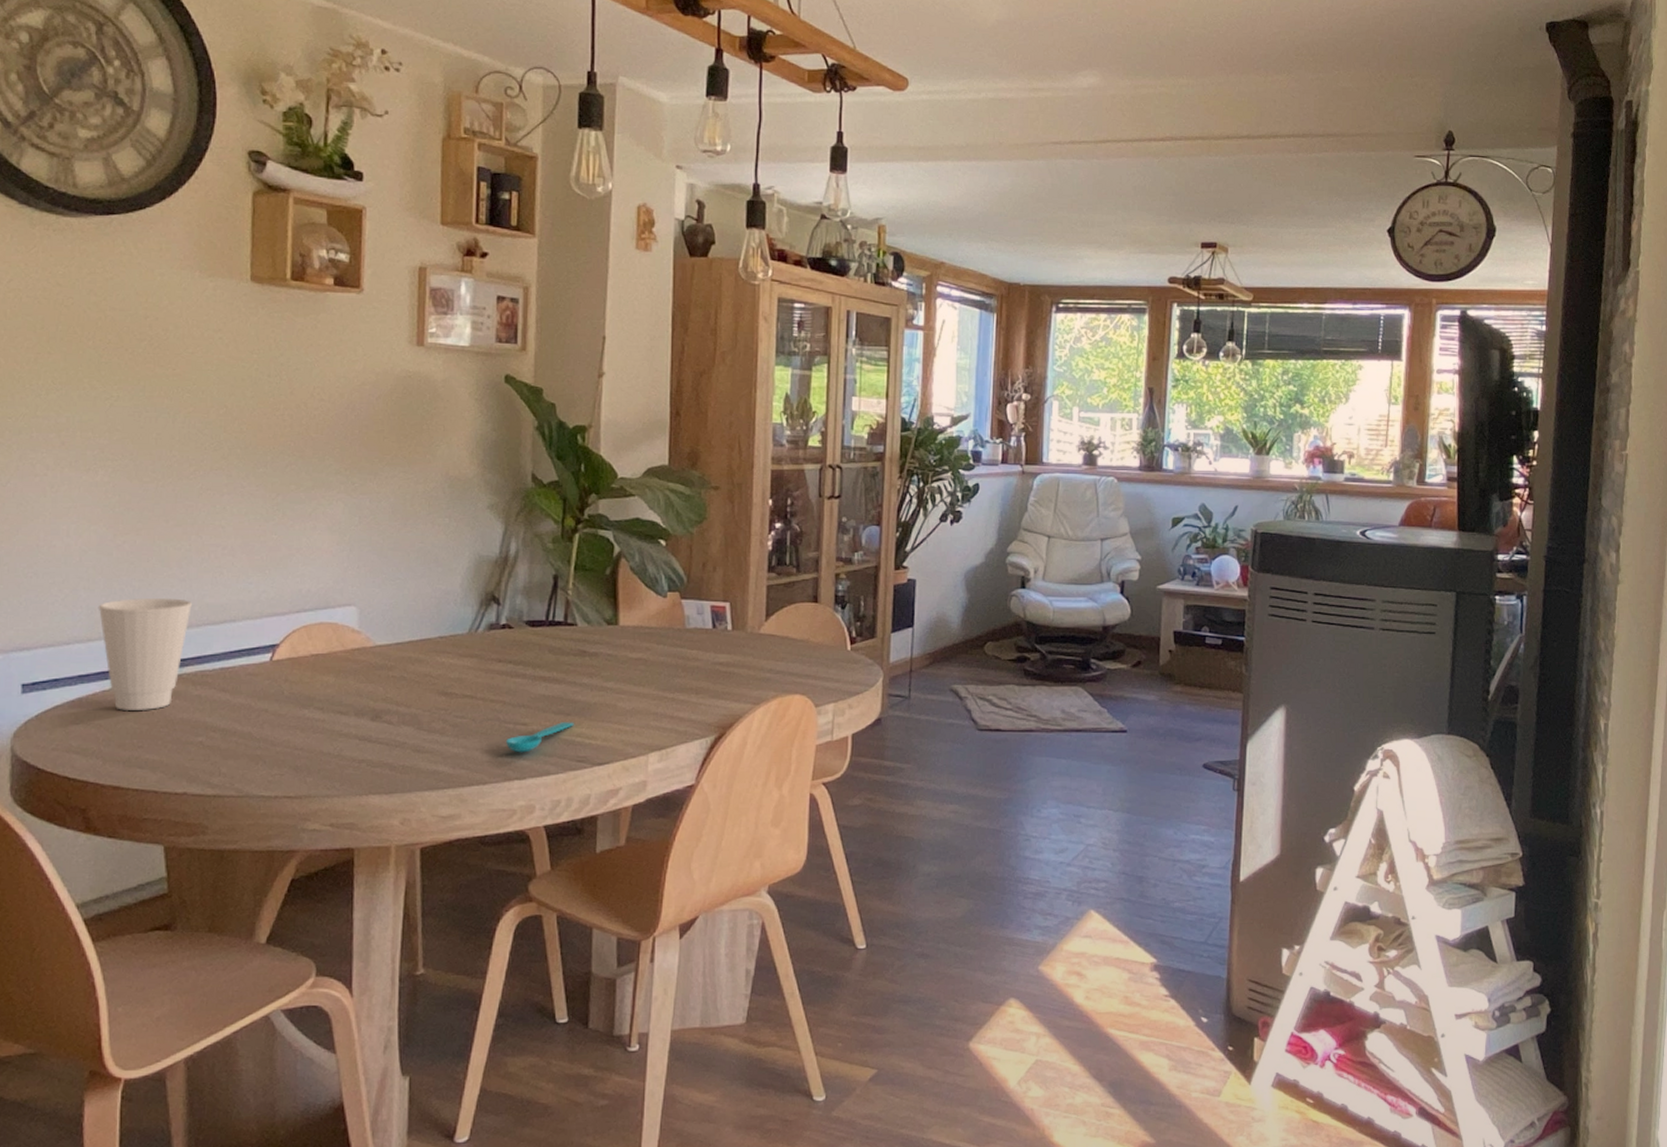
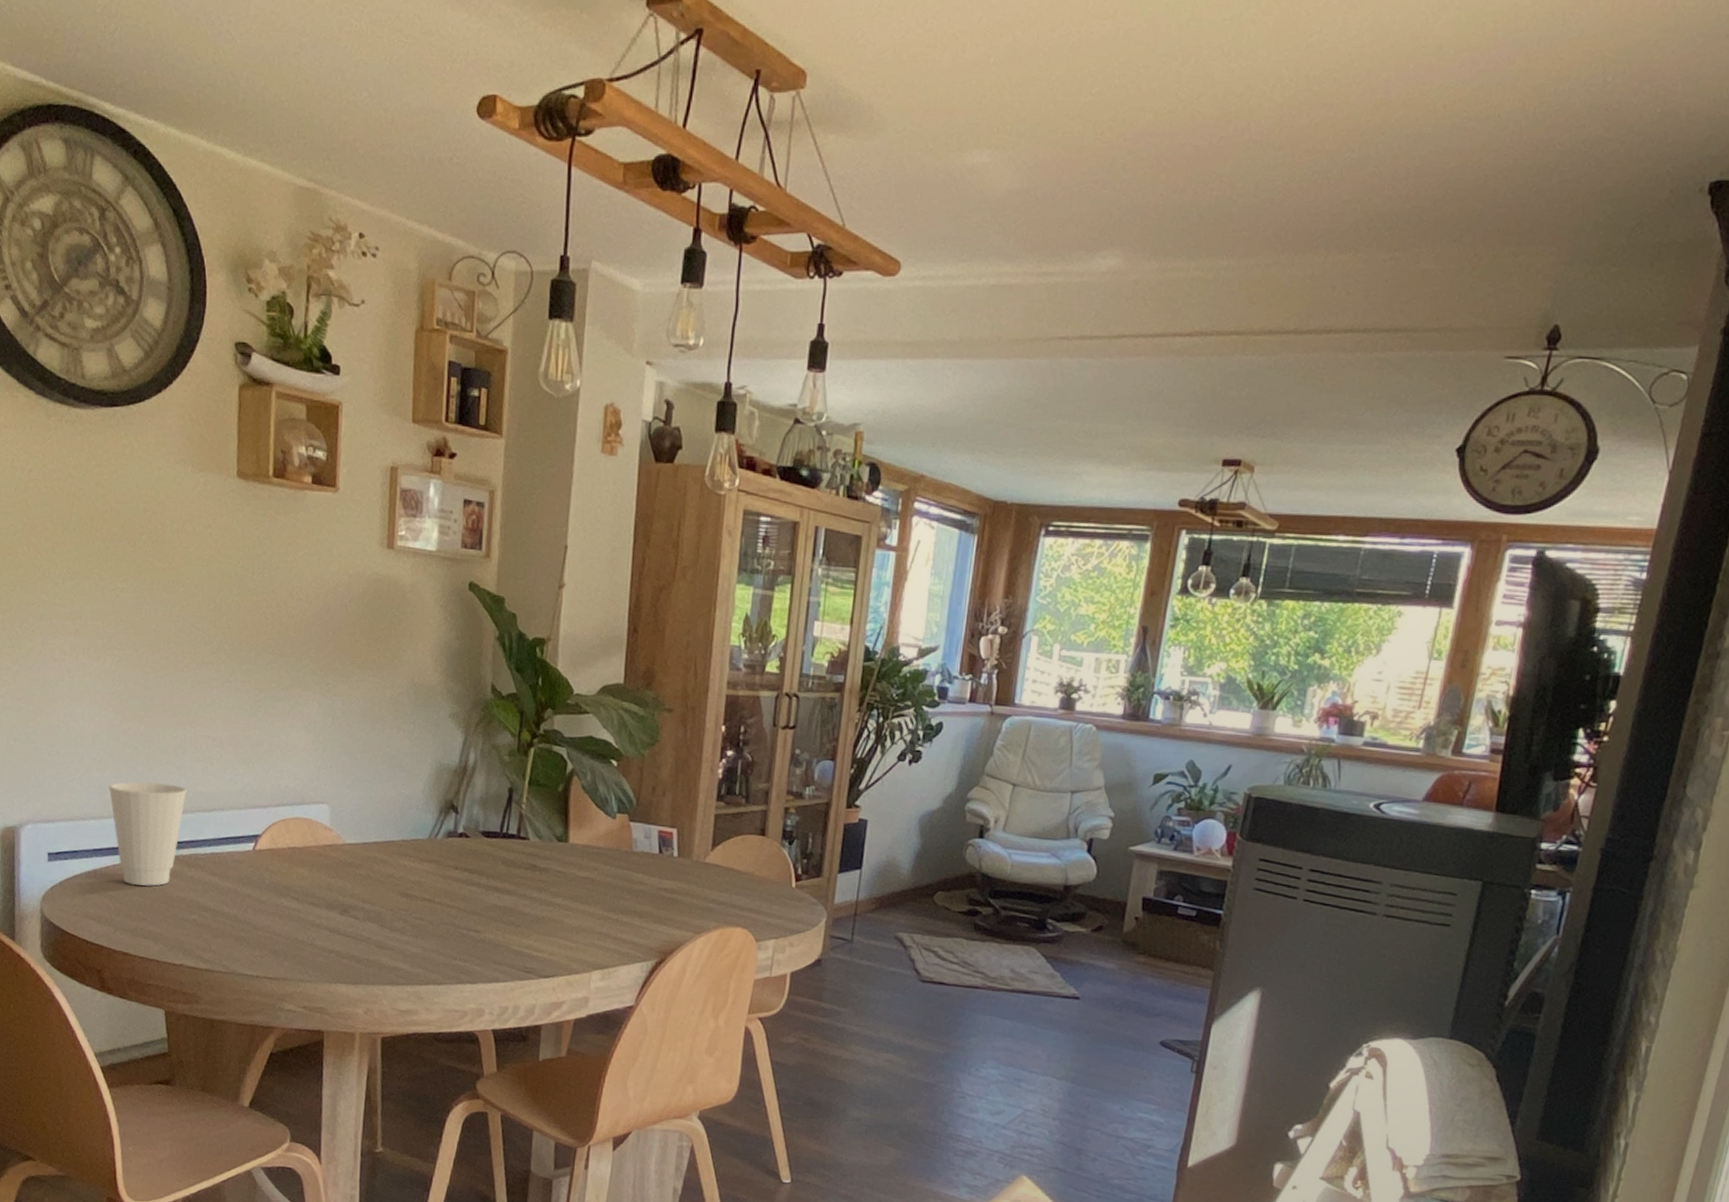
spoon: present [505,722,574,753] -> none [459,933,523,959]

